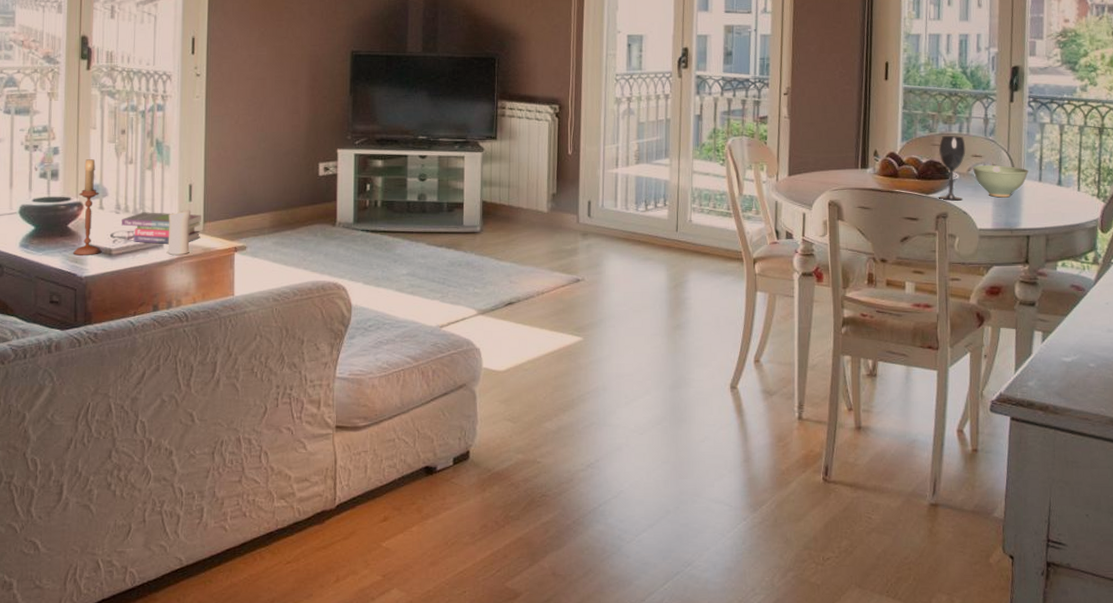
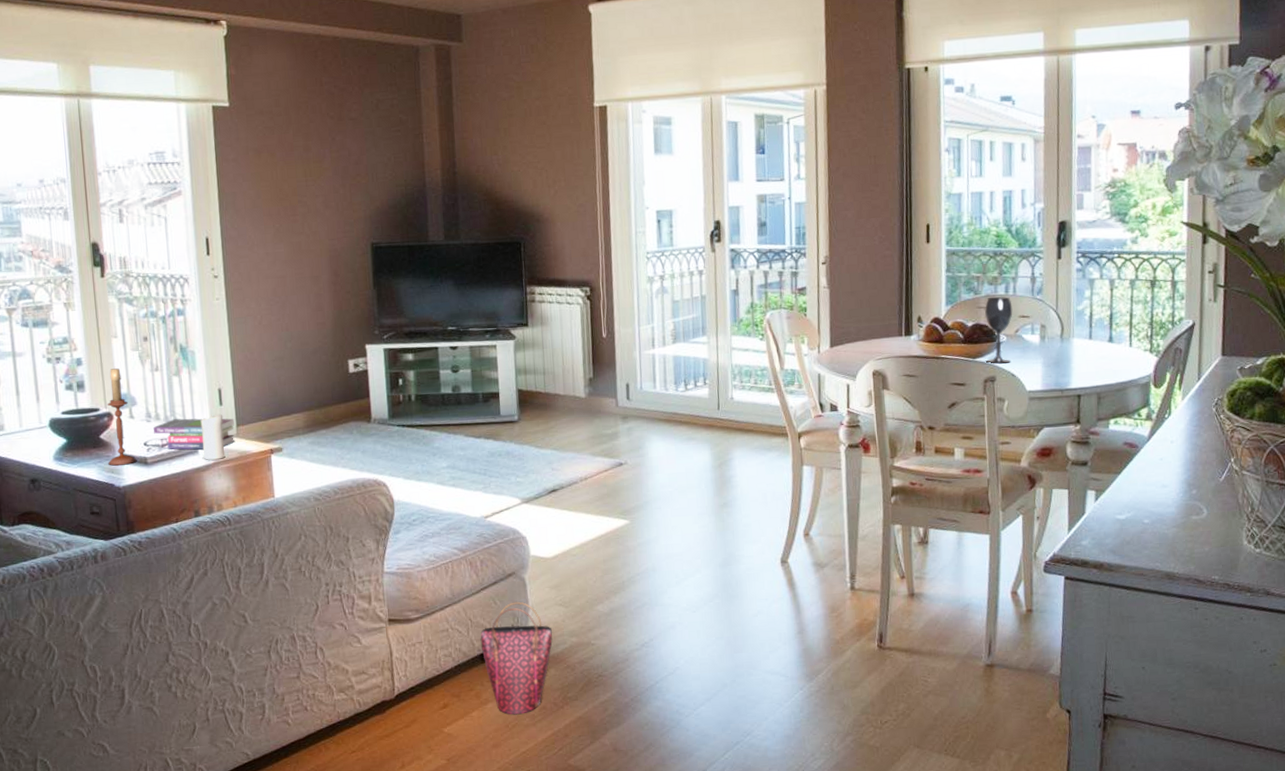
handbag: none [426,414,498,532] -> present [480,601,553,715]
bowl: present [973,165,1029,198] -> none [1021,325,1078,358]

